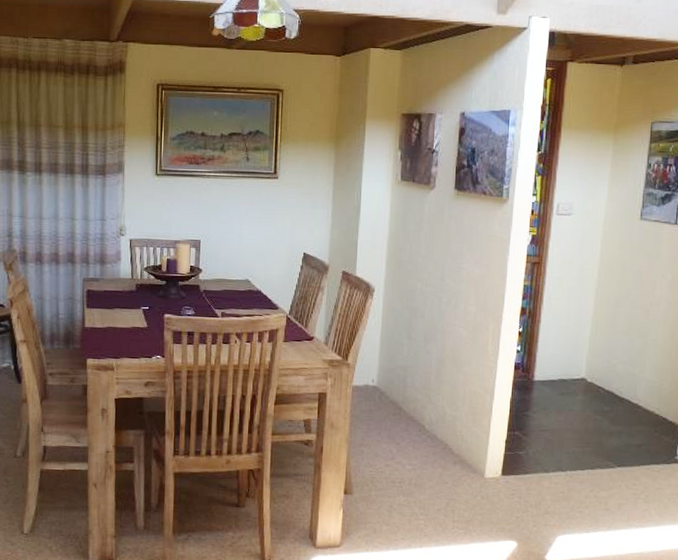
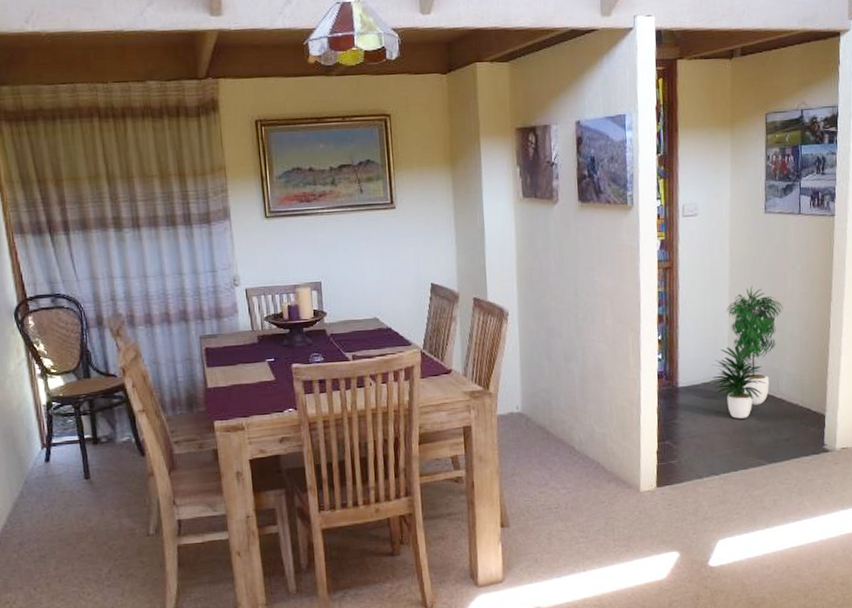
potted plant: none [565,290,649,419] -> present [708,286,784,419]

